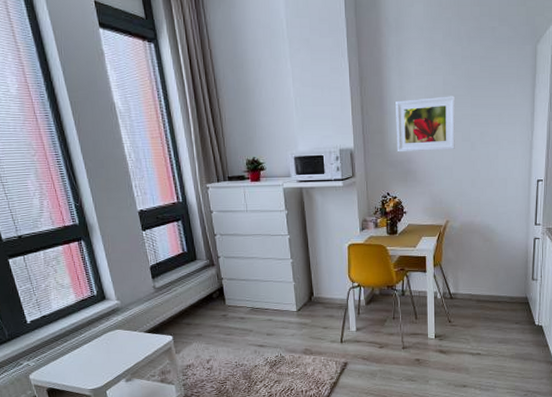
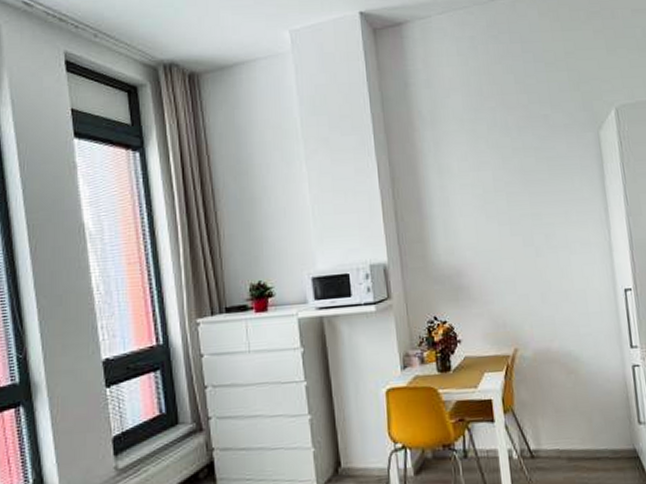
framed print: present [396,96,455,153] -> none [437,193,516,265]

